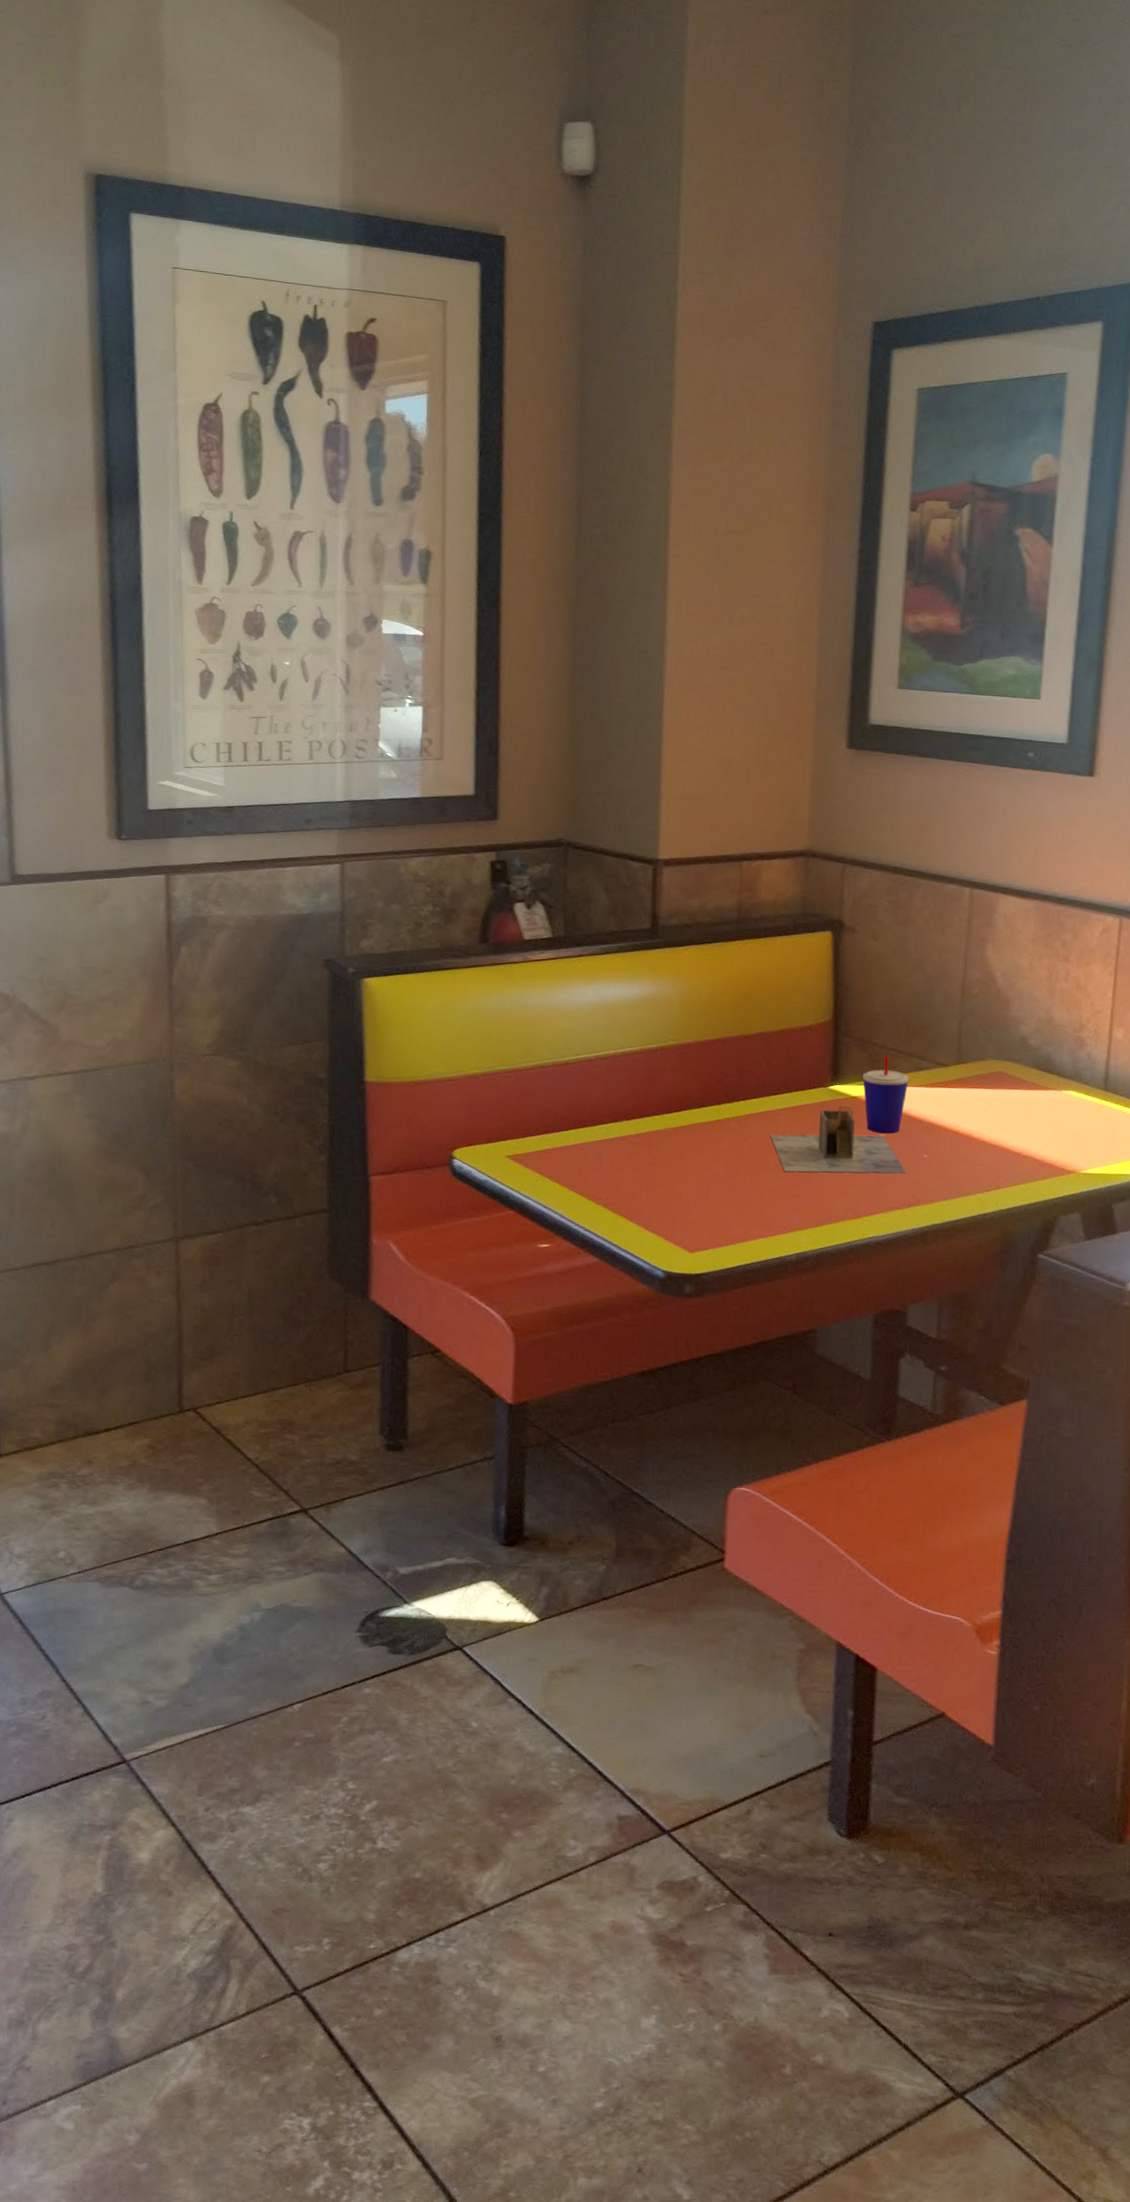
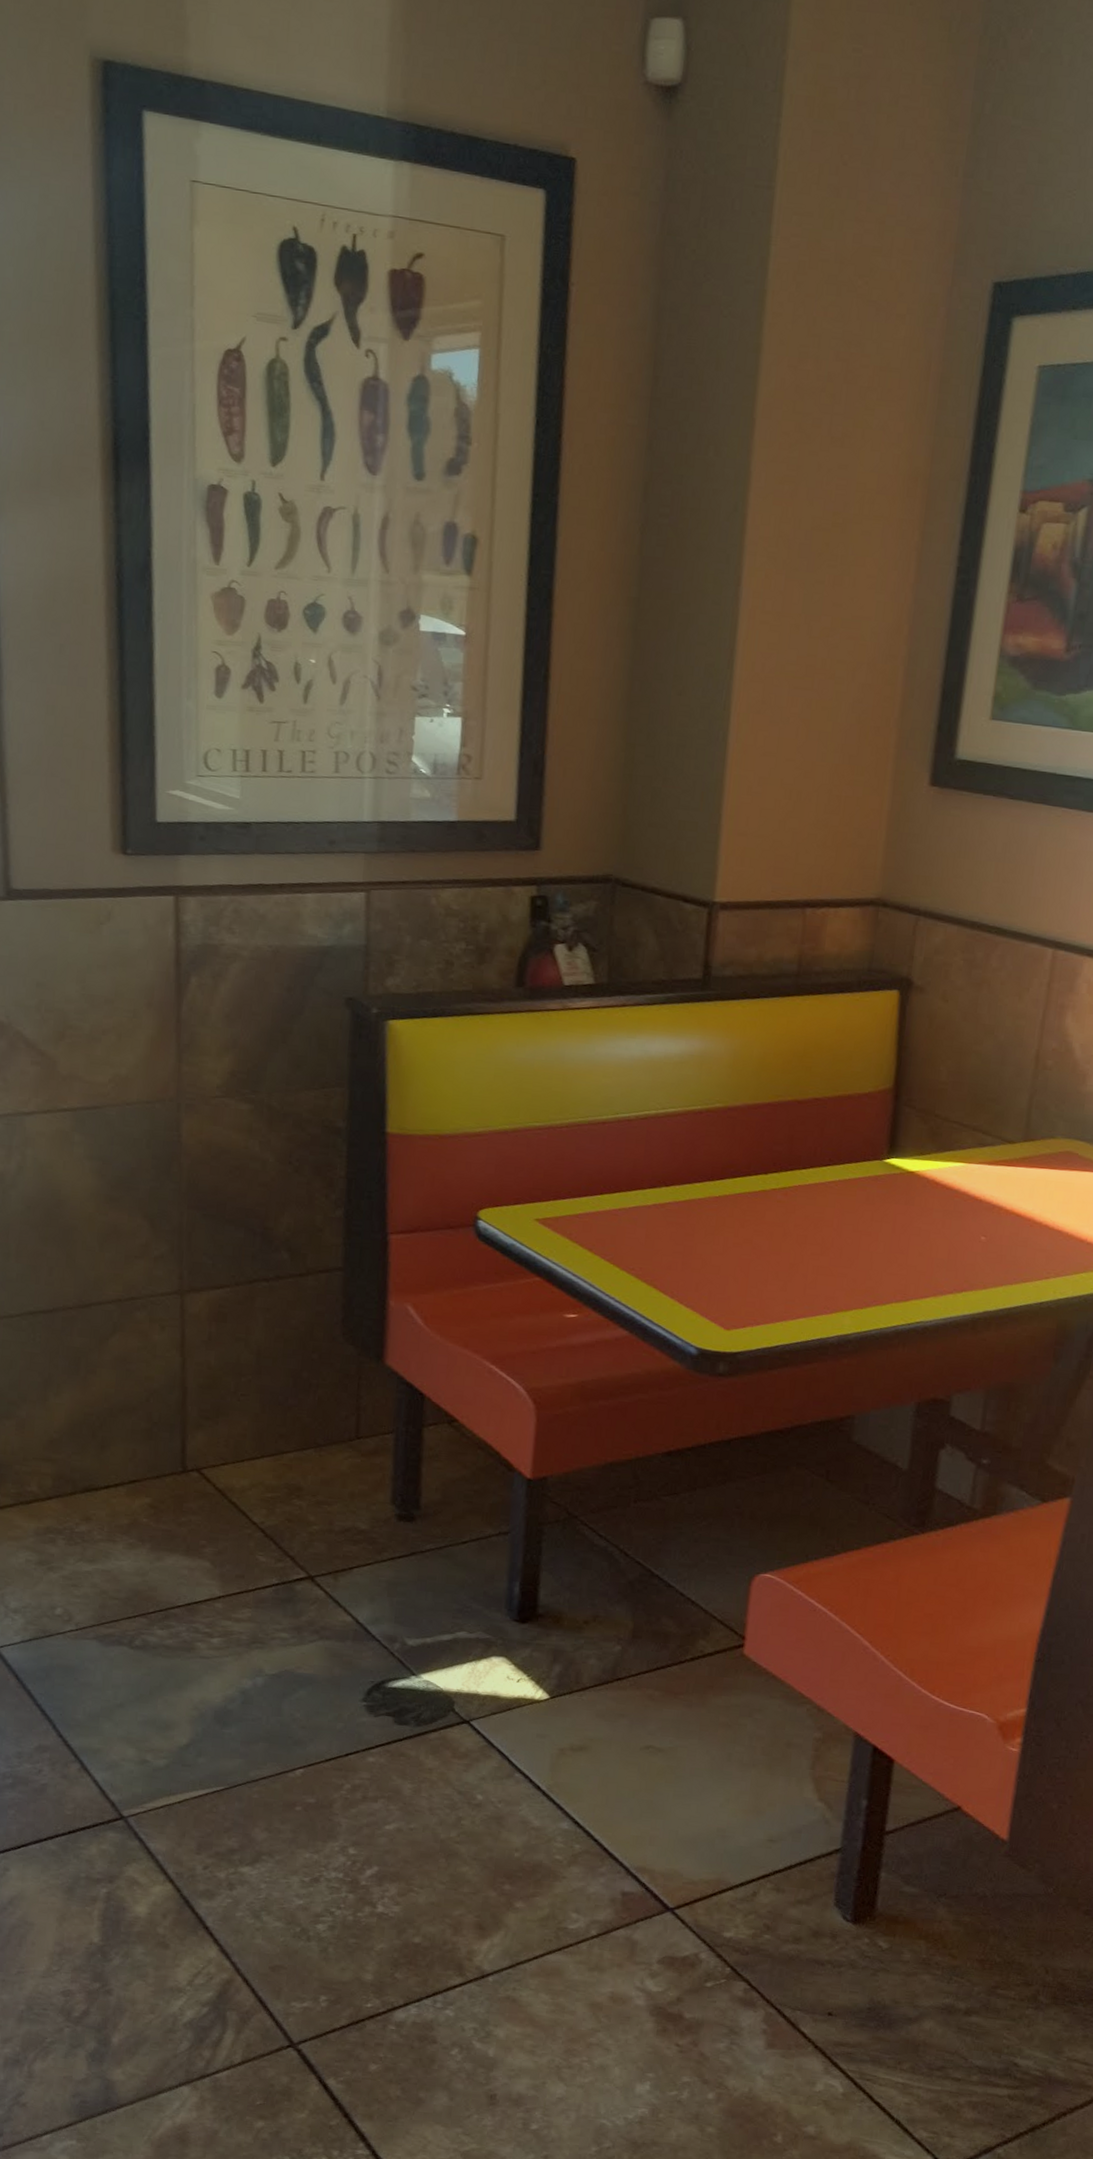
napkin holder: present [770,1106,906,1174] -> none [818,1181,961,1256]
beverage cup: present [863,1055,909,1134] -> none [921,1128,971,1213]

